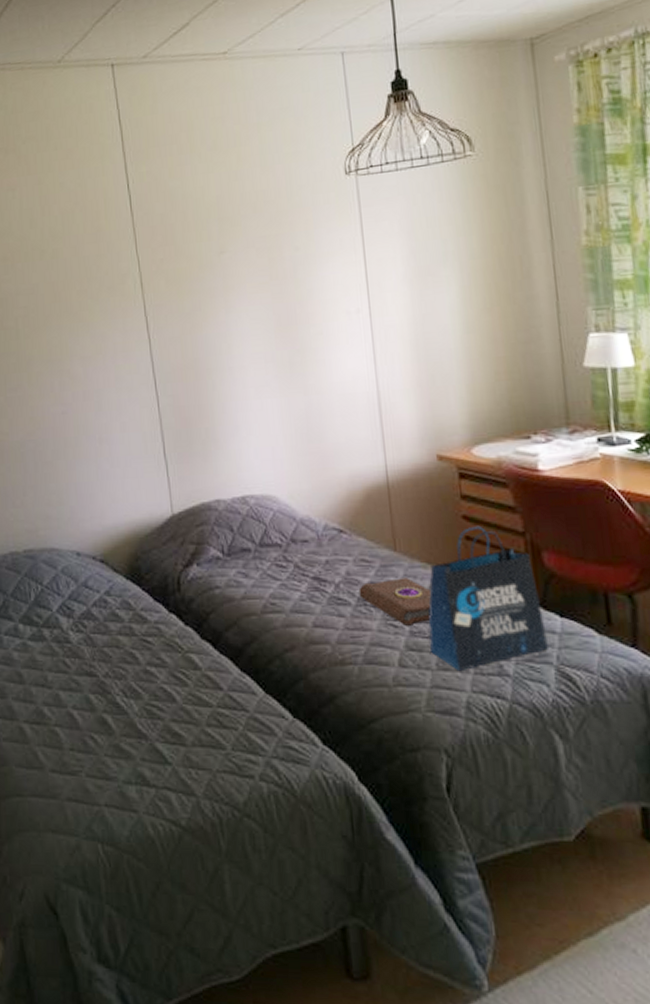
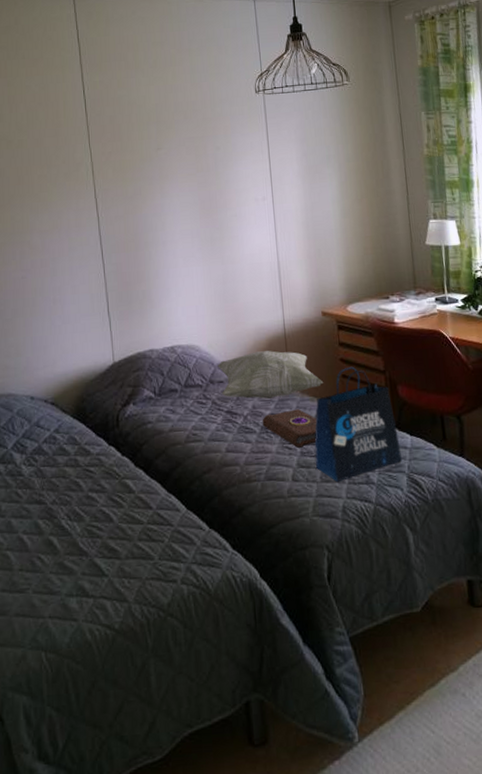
decorative pillow: none [300,504,440,564] -> present [217,350,324,399]

